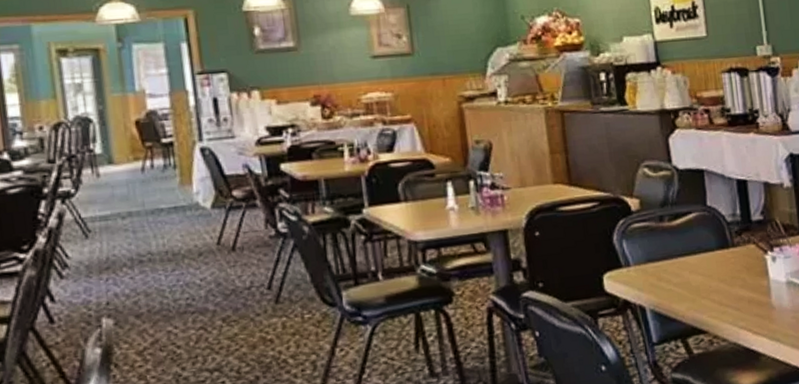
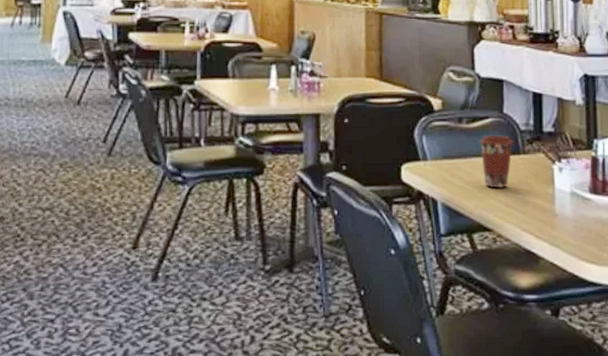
coffee cup: none [684,229,721,288] -> present [479,134,513,188]

